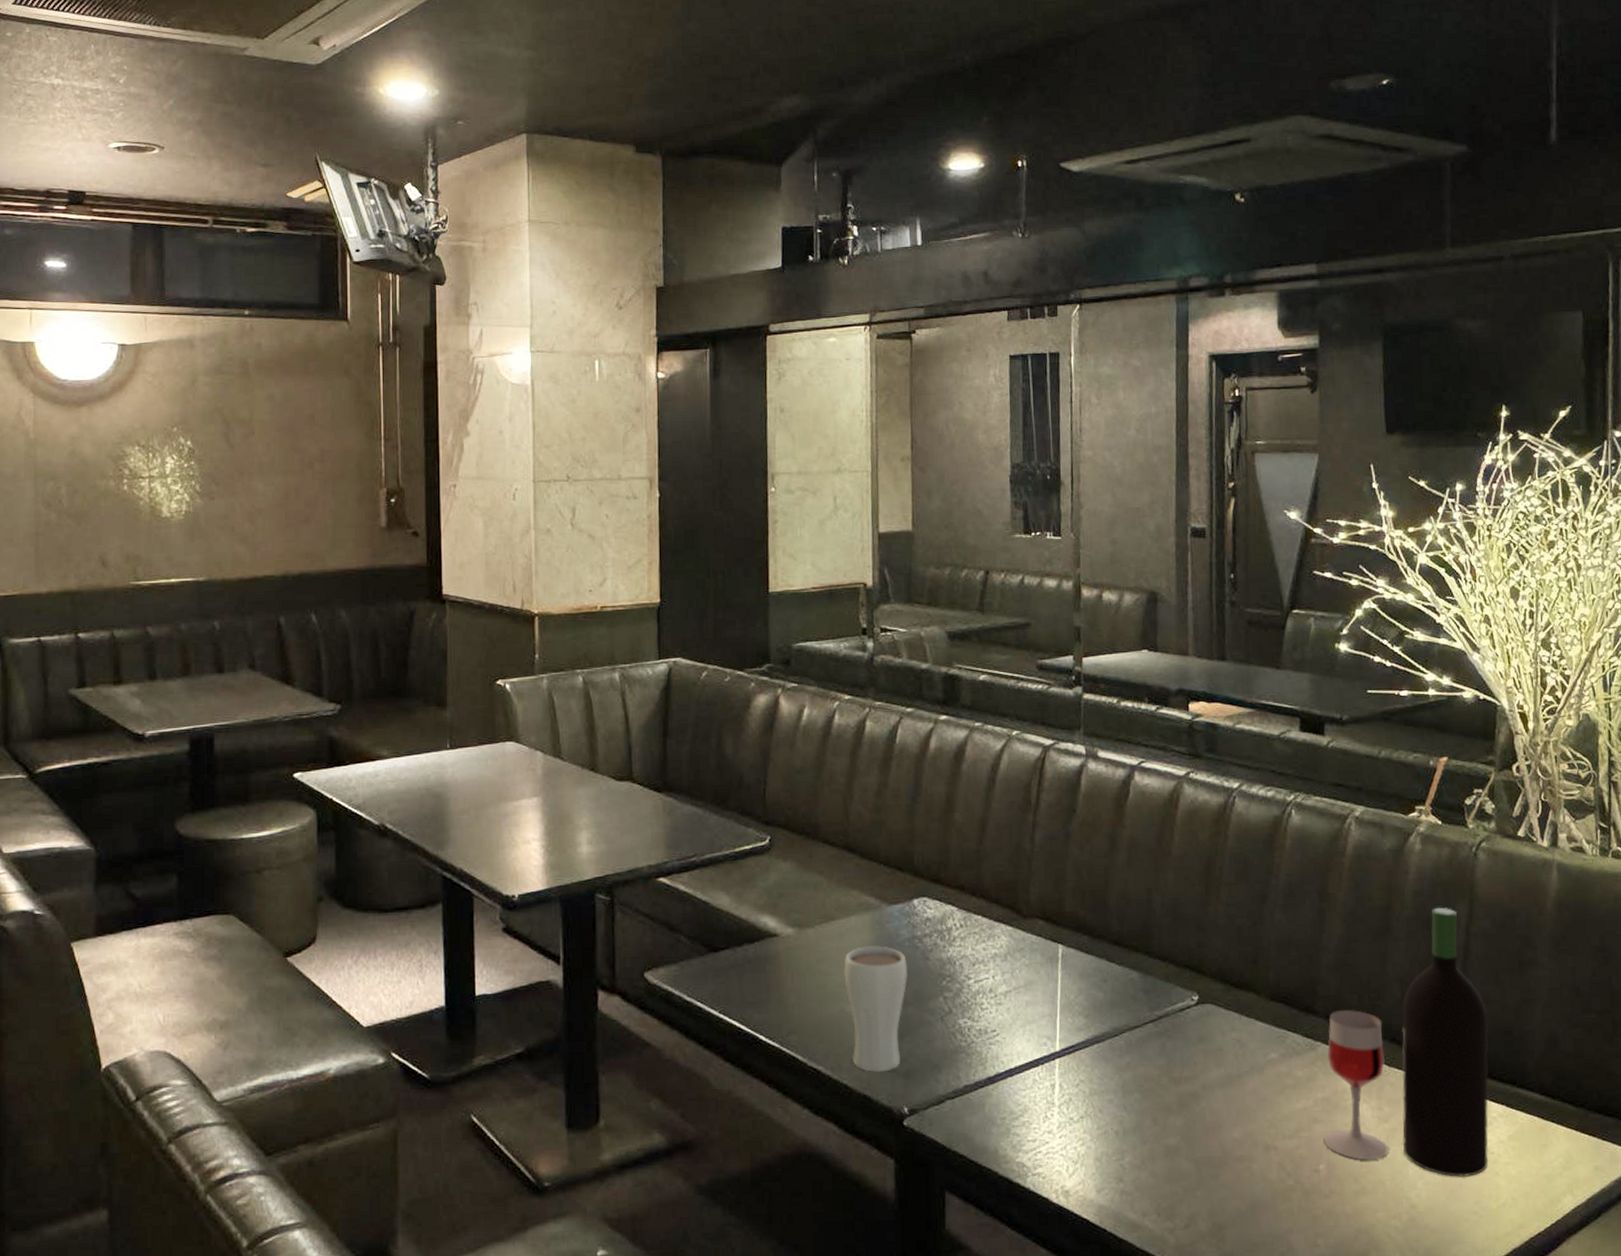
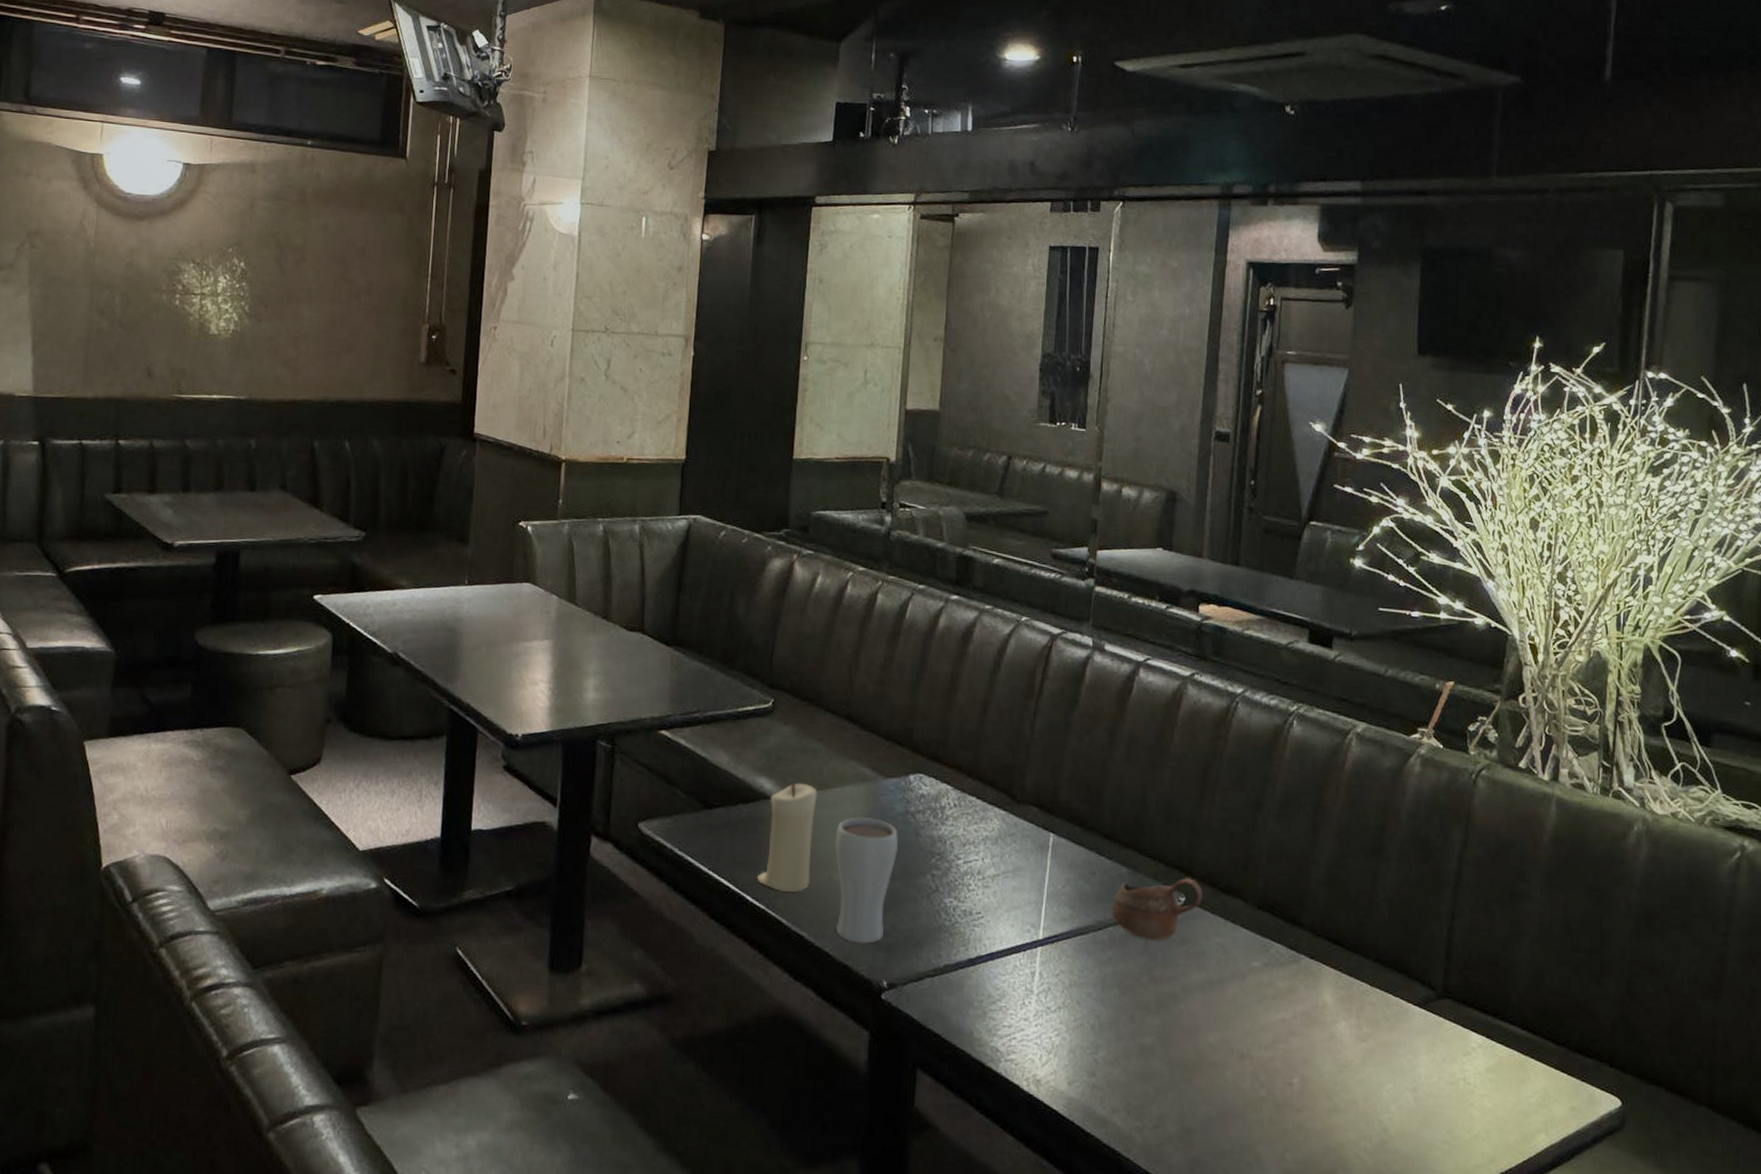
candle: none [768,917,823,1028] -> present [756,782,818,892]
cup: none [1126,975,1215,1041] -> present [1111,877,1203,940]
wine bottle: present [1324,907,1489,1178] -> none [1300,831,1474,1106]

